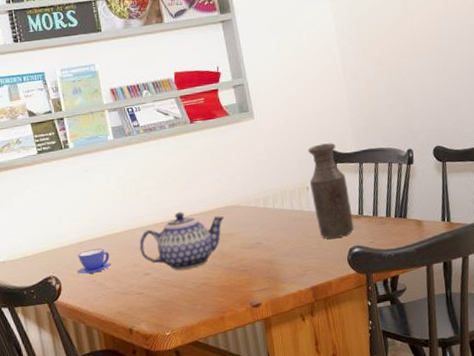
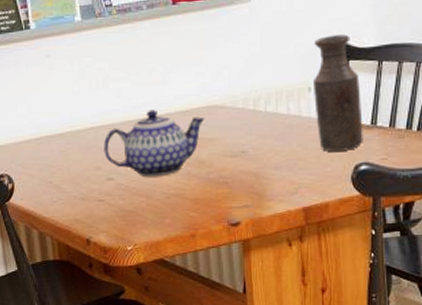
teacup: present [76,248,112,274] -> none [31,146,71,174]

